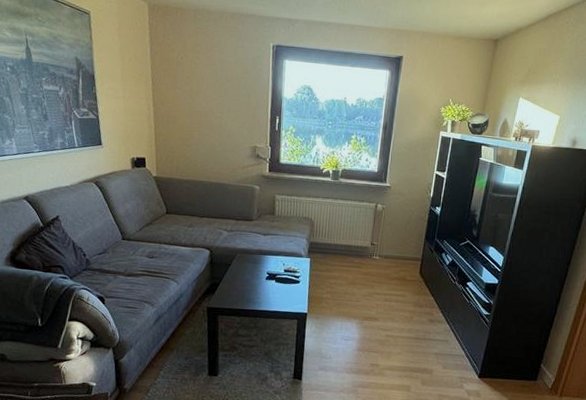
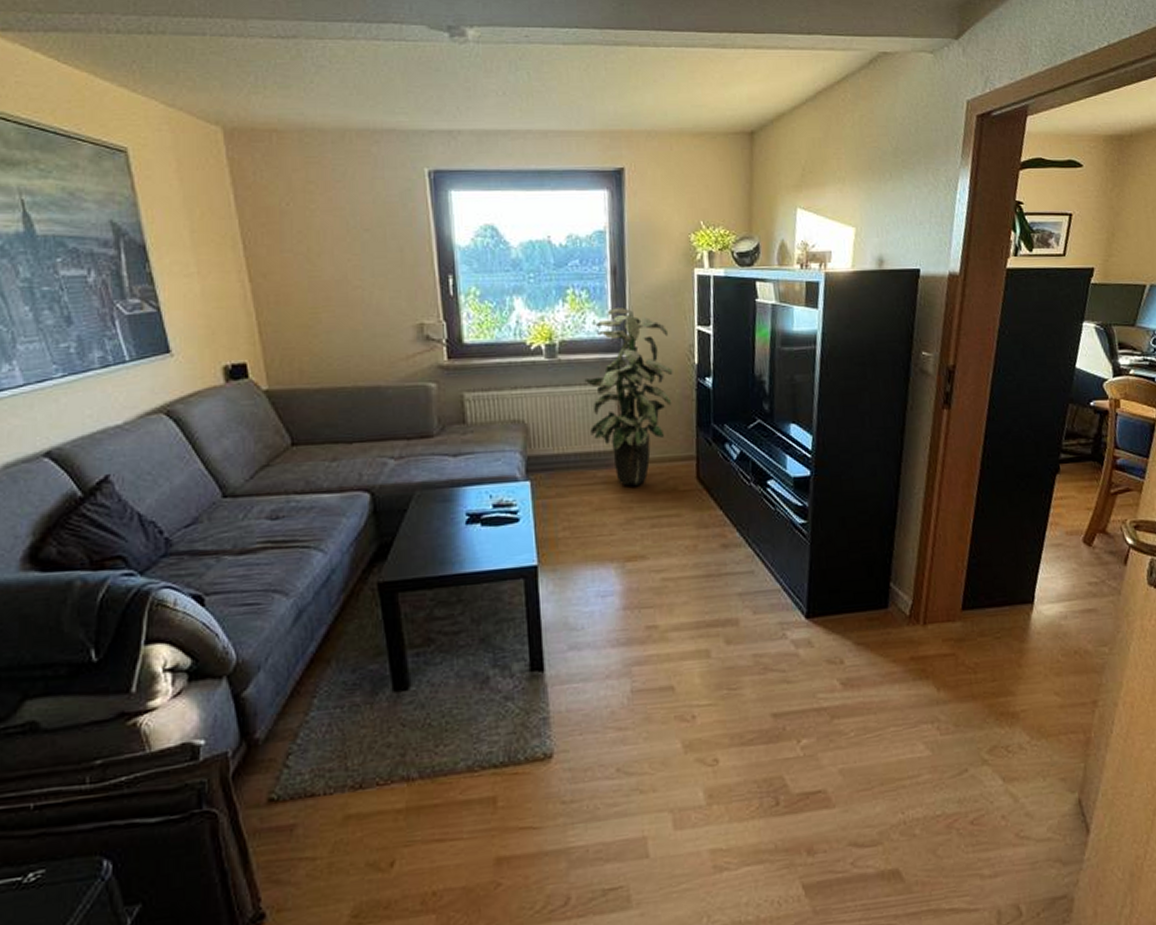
indoor plant: none [354,152,416,272] -> present [584,308,673,486]

